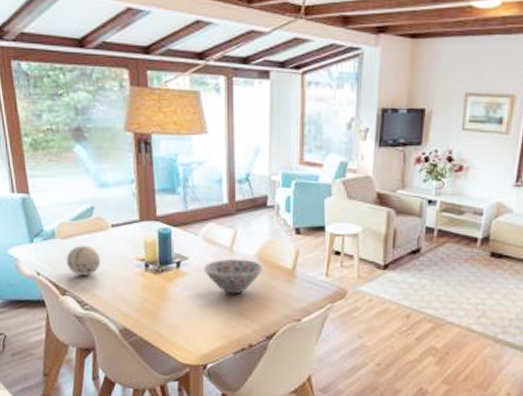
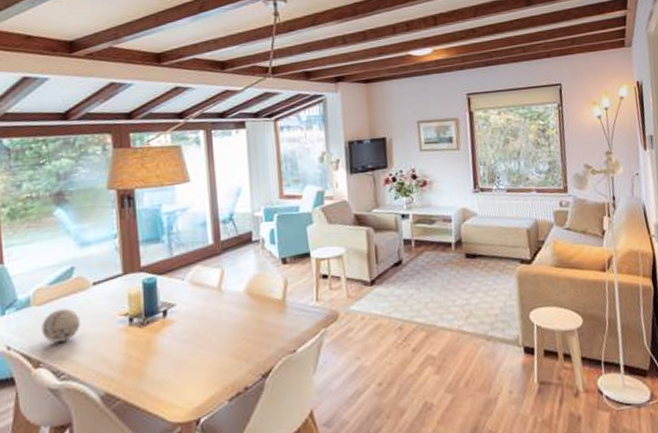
bowl: present [202,258,264,295] -> none [190,297,254,336]

